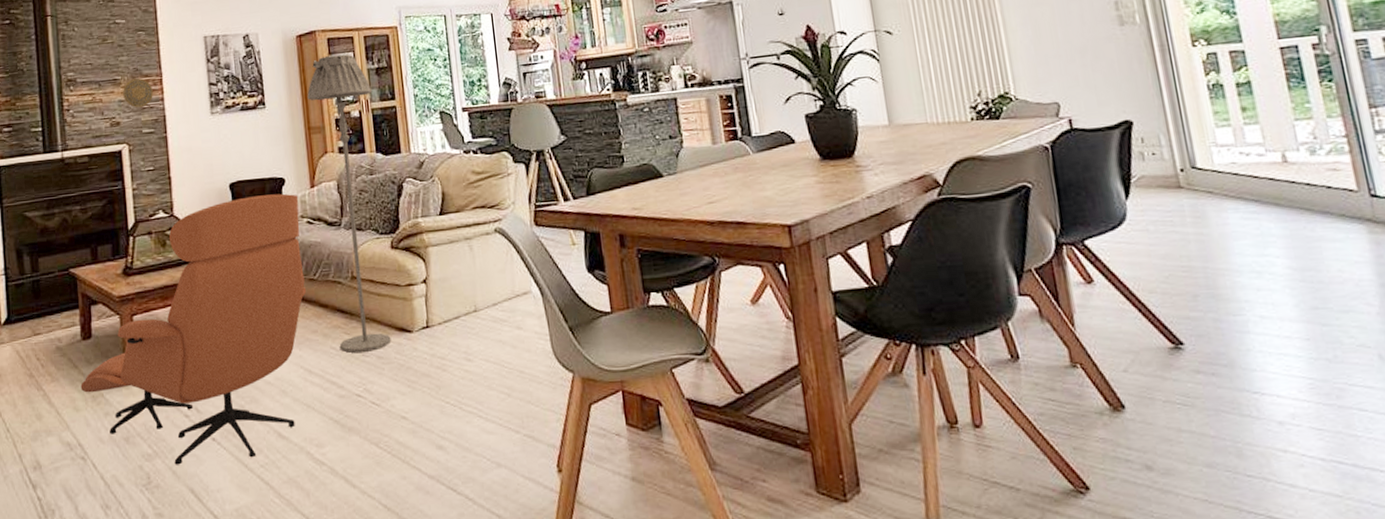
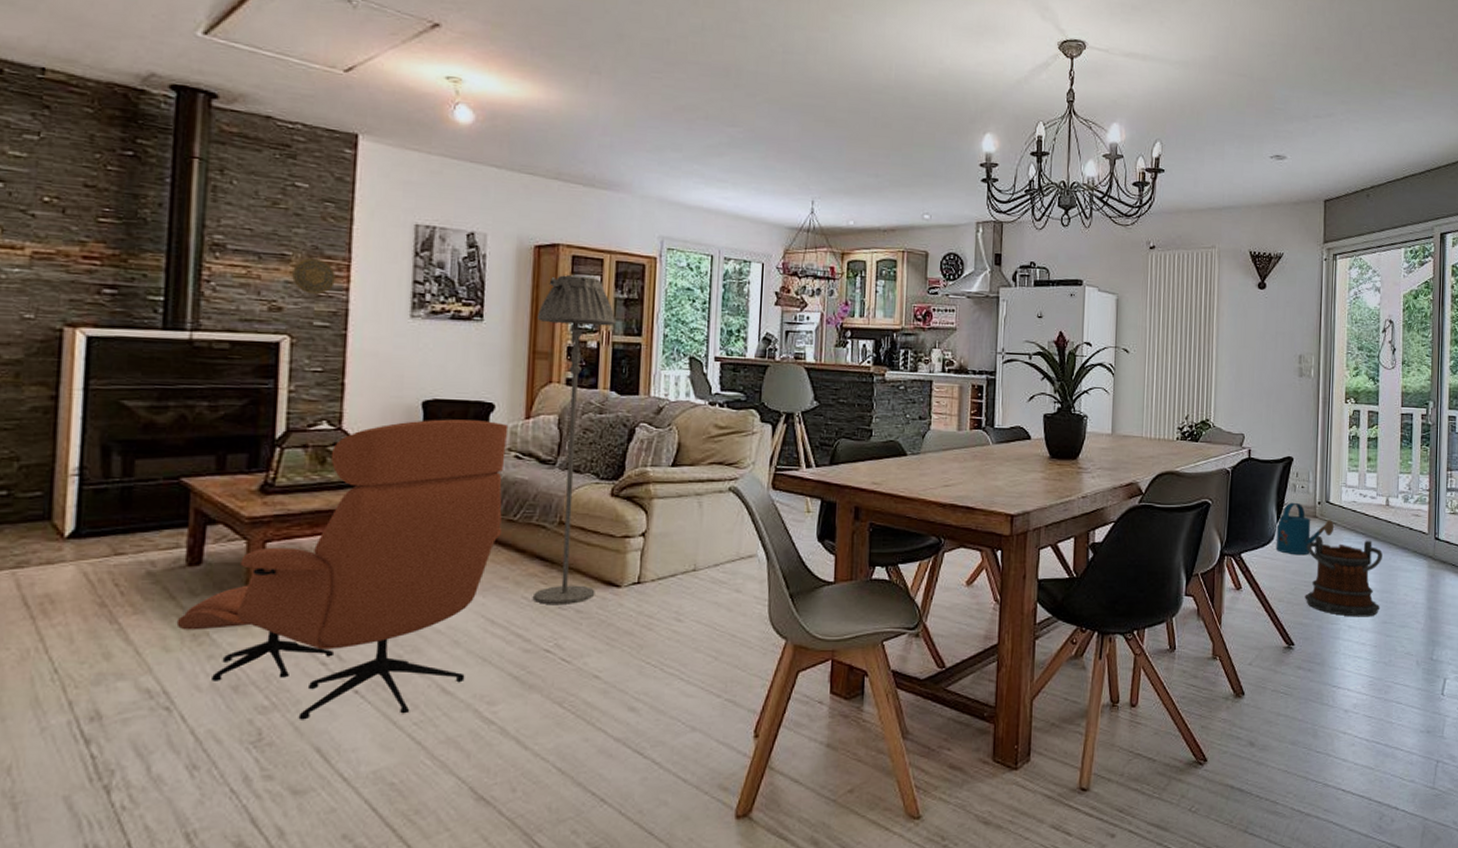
watering can: none [1125,173,1211,236] -> present [1275,502,1335,556]
bucket: none [1175,207,1304,305] -> present [1305,535,1383,617]

